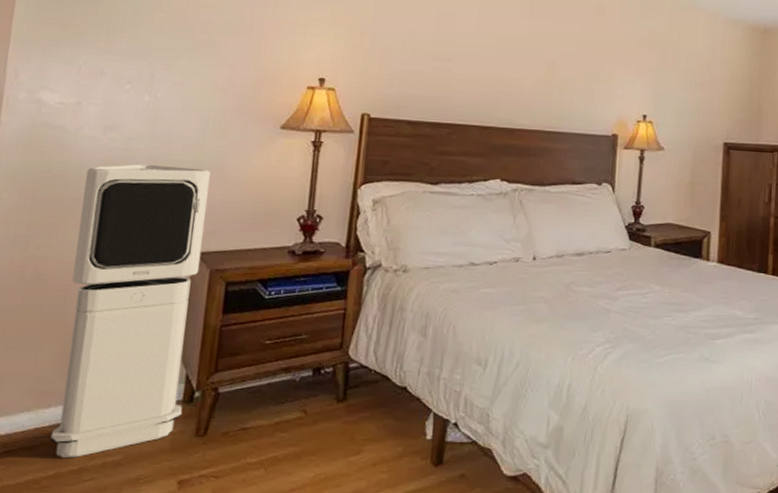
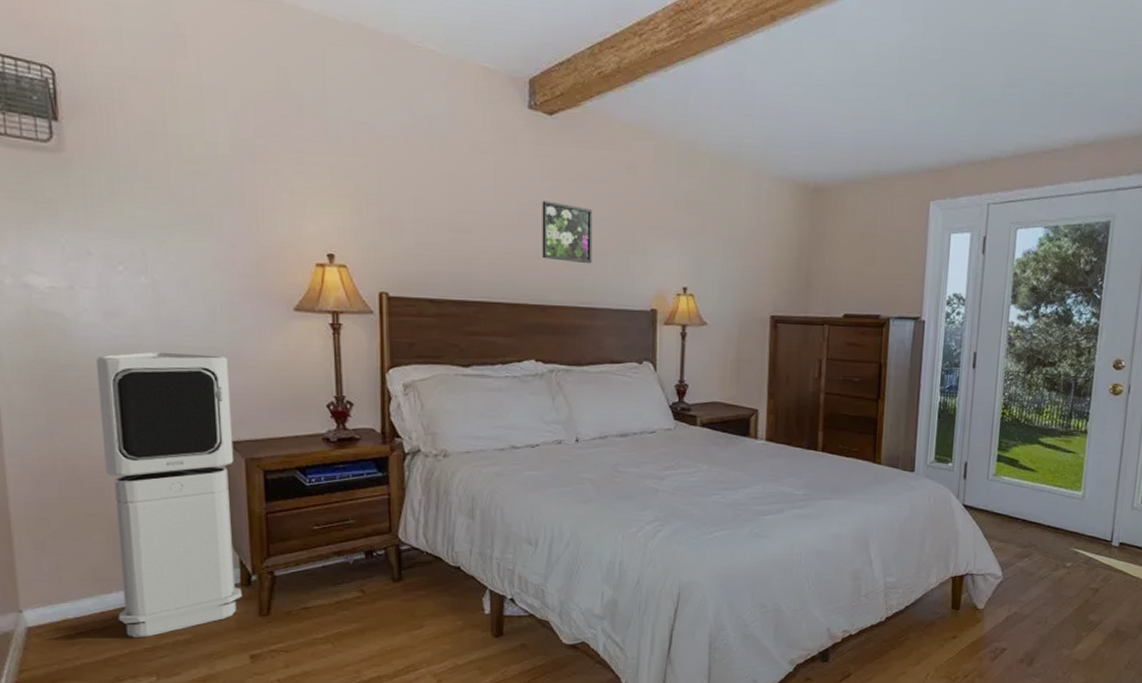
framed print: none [515,36,564,92] -> present [542,201,593,264]

